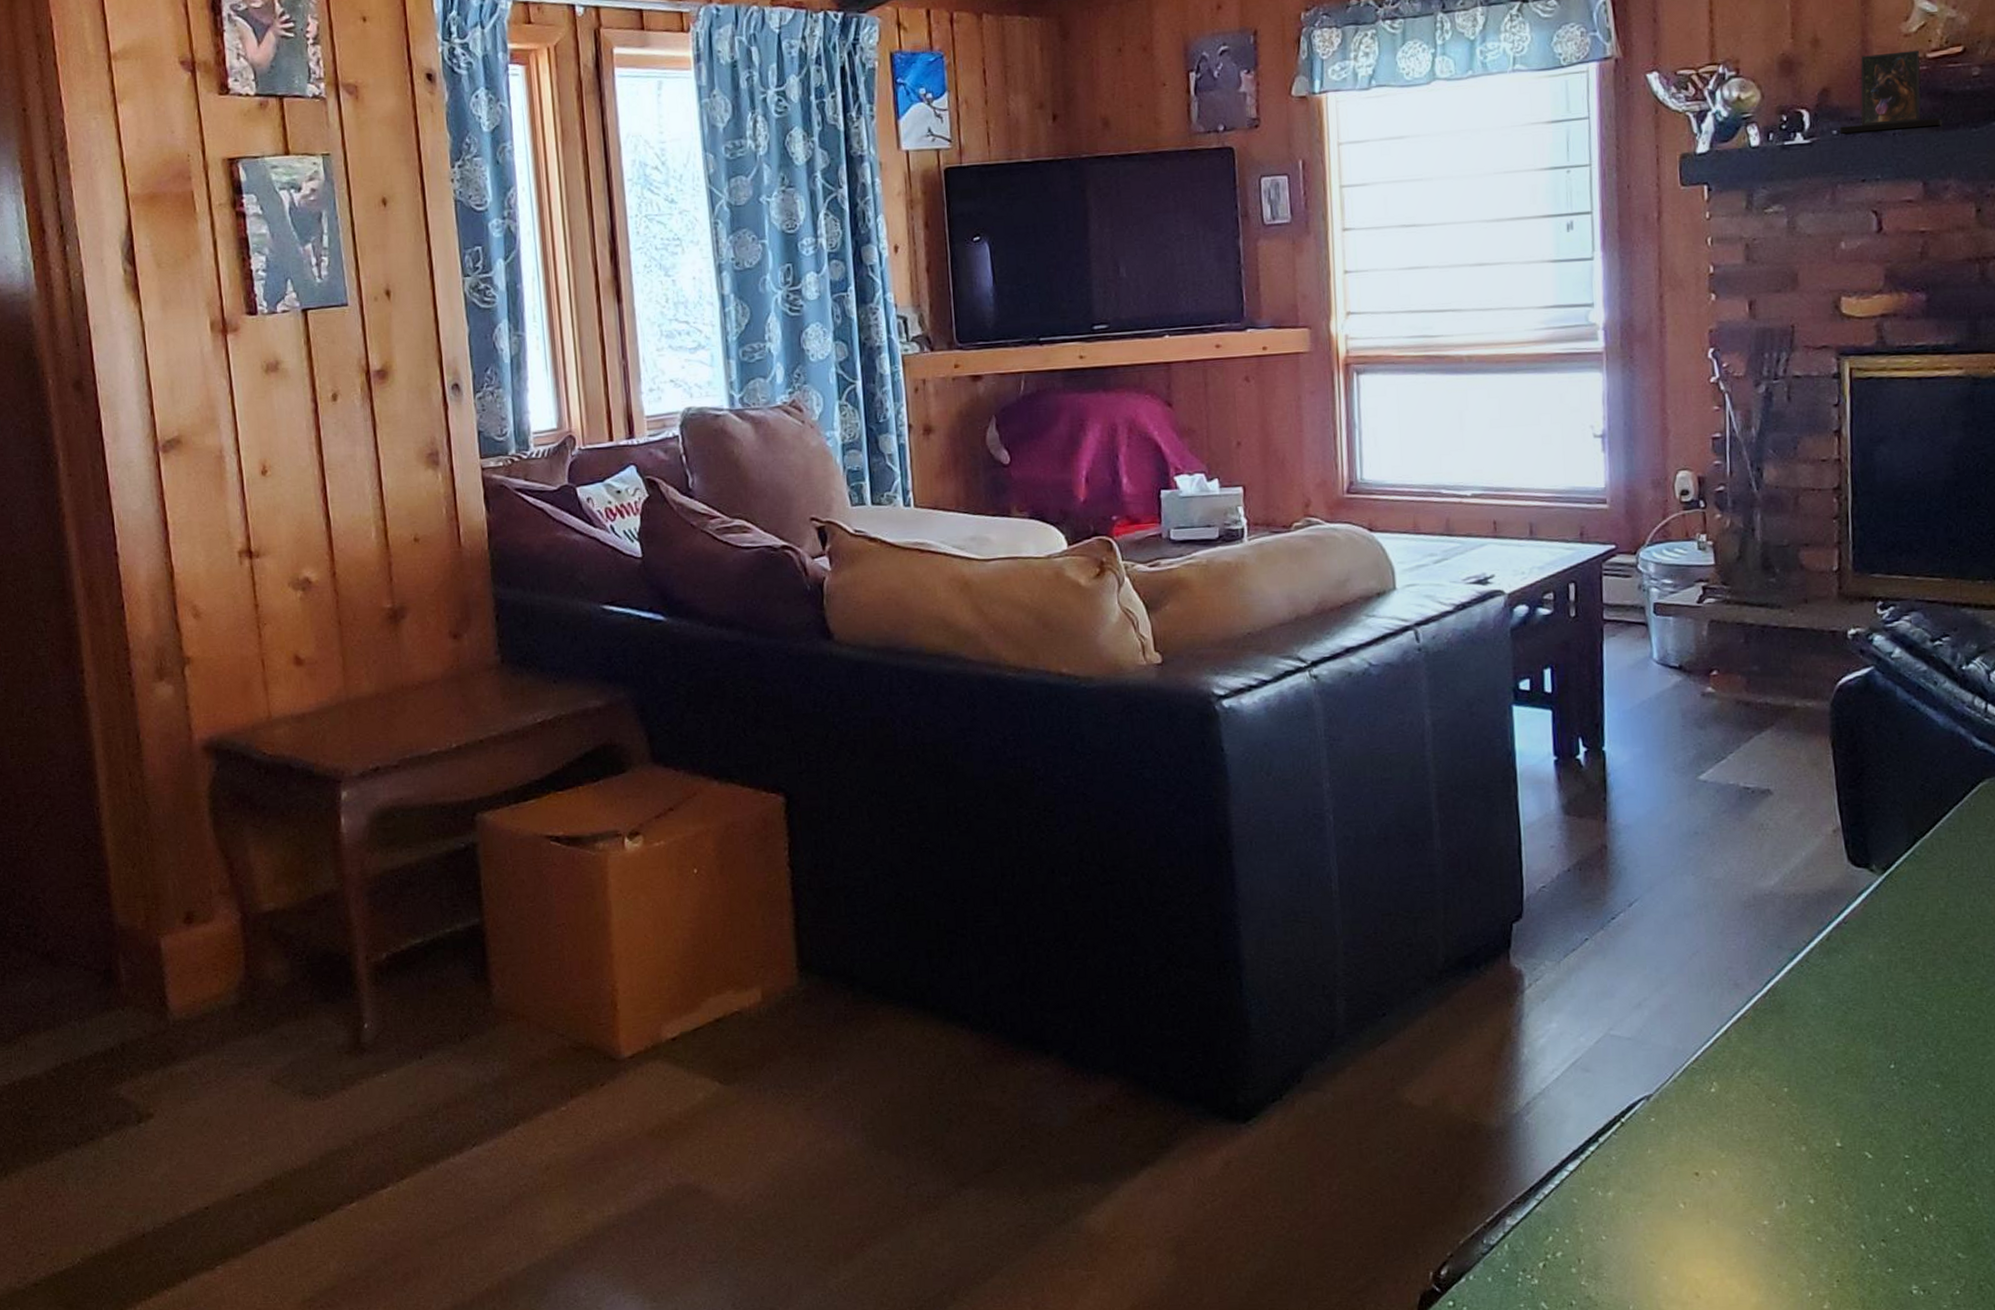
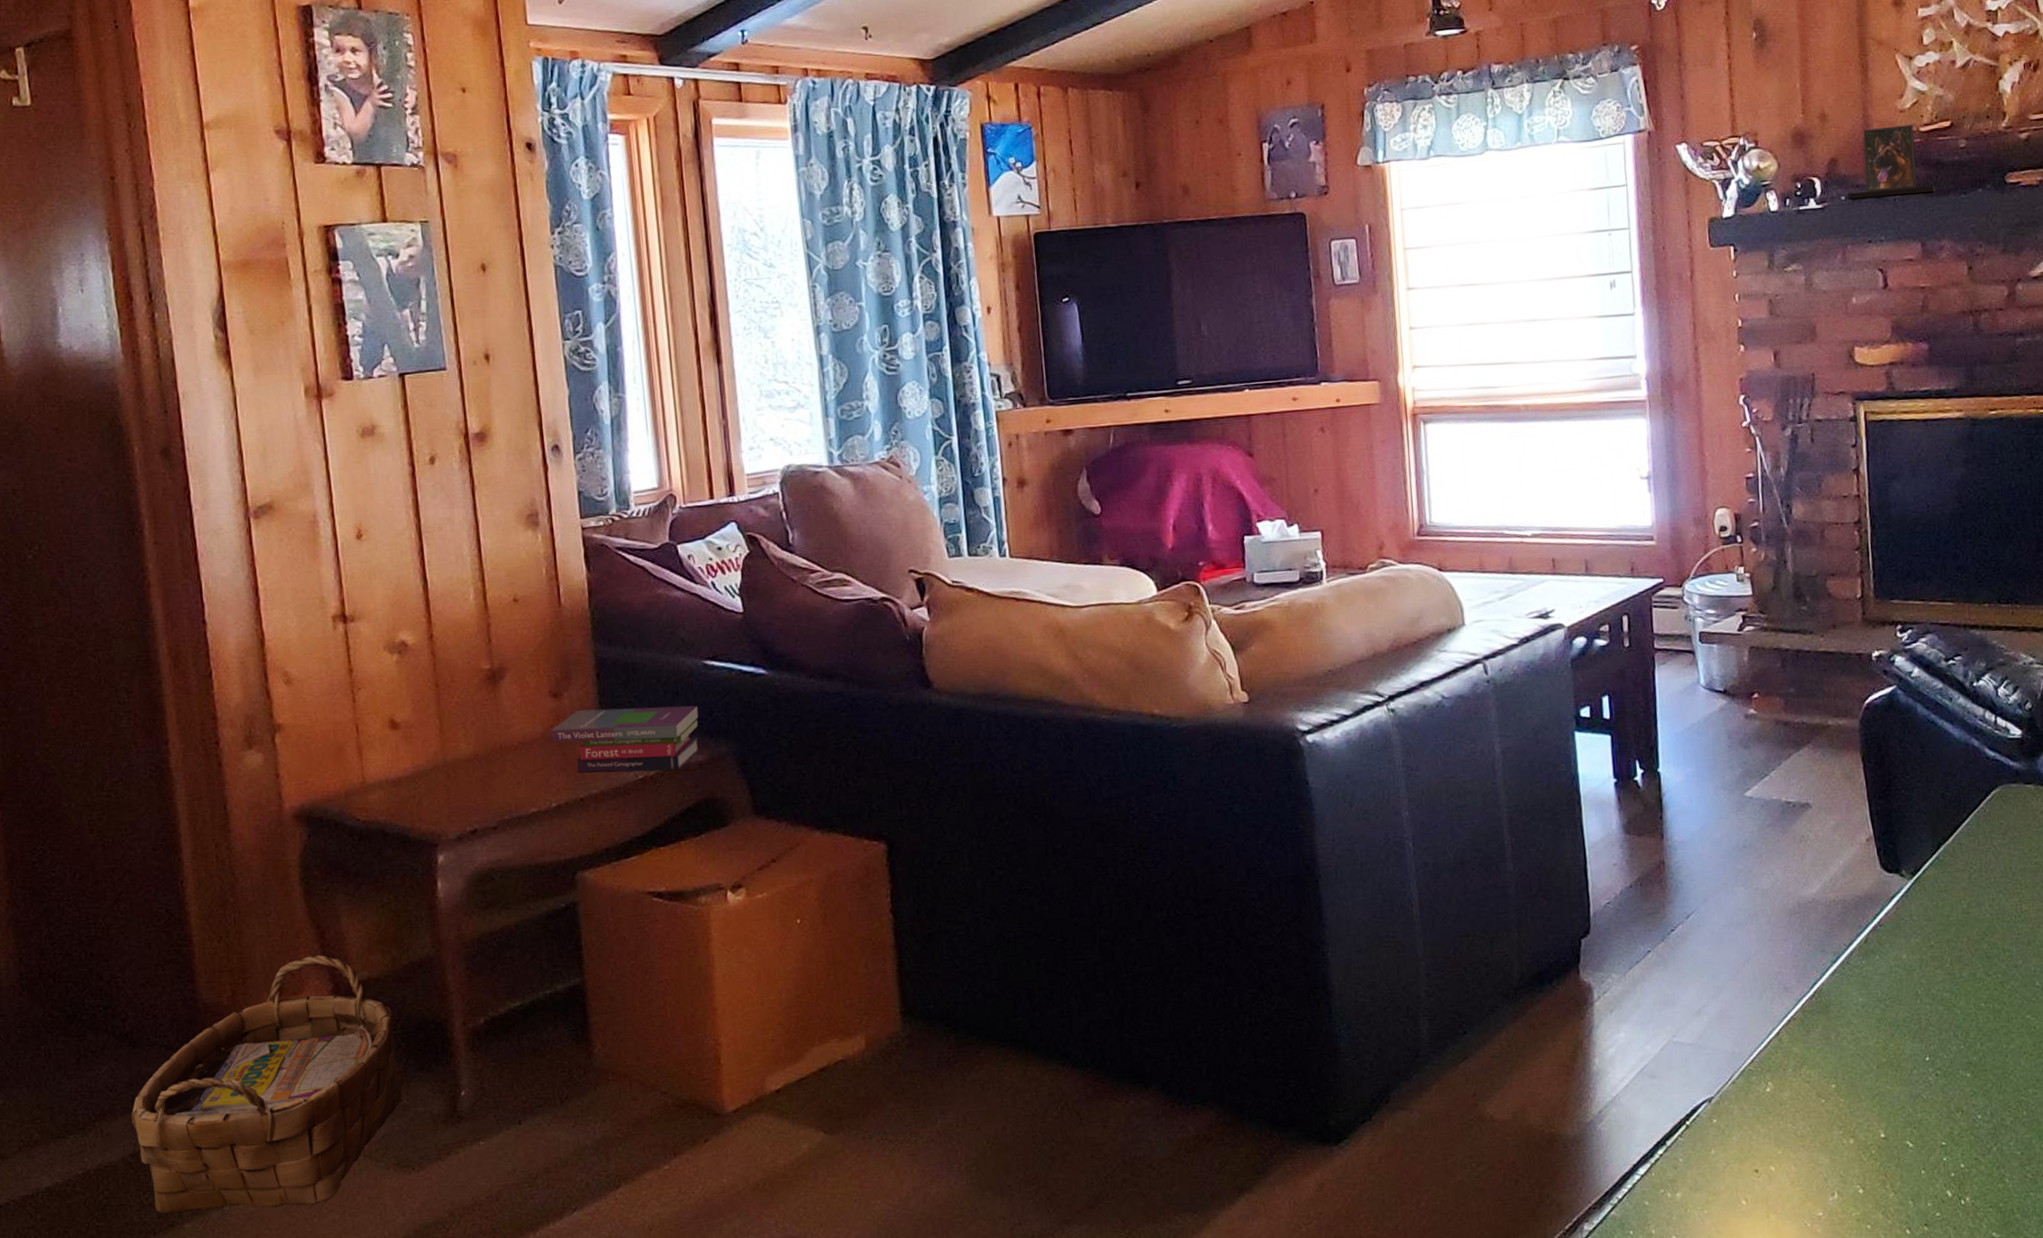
woven basket: none [53,884,308,1127] -> present [131,955,403,1214]
books: none [450,650,597,715] -> present [550,705,699,774]

